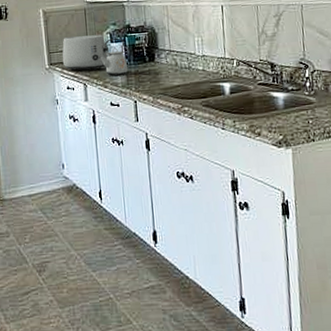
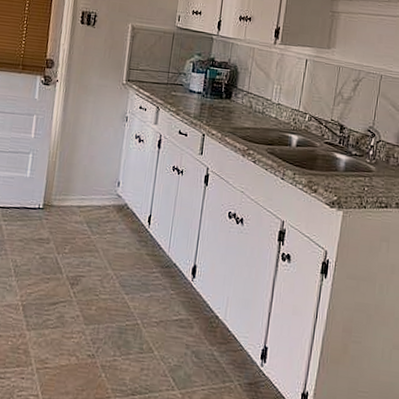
toaster: present [62,34,108,71] -> none [140,57,188,97]
kettle: present [98,38,129,76] -> none [176,67,206,106]

